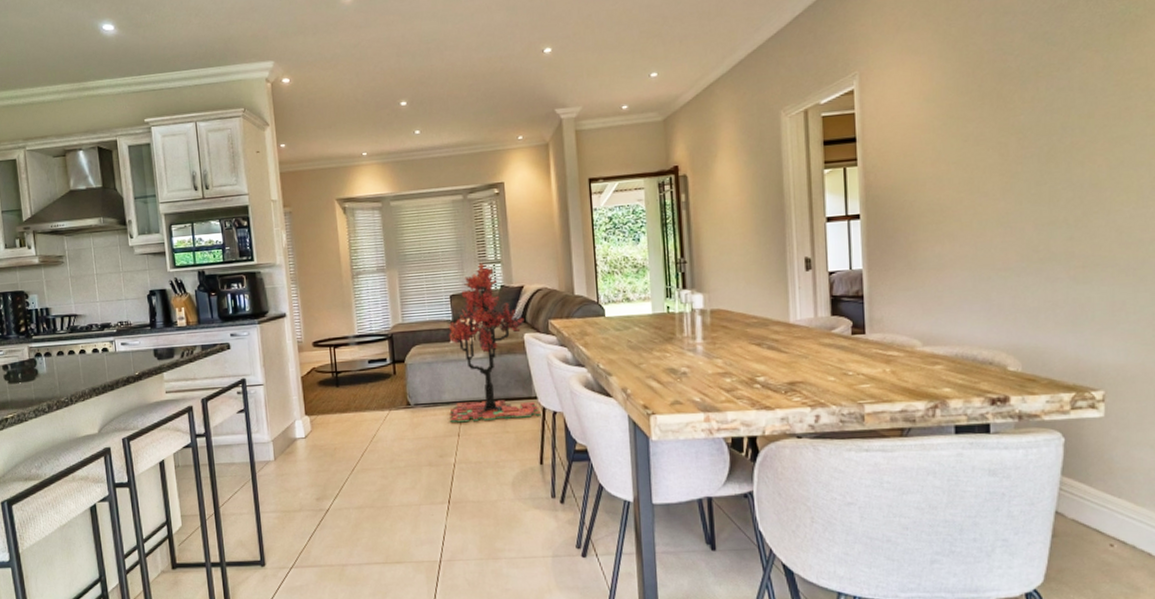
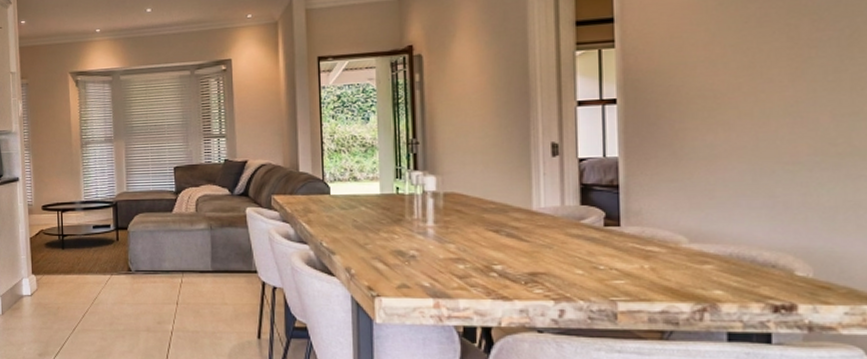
tree: present [448,263,541,423] -> none [169,137,261,292]

